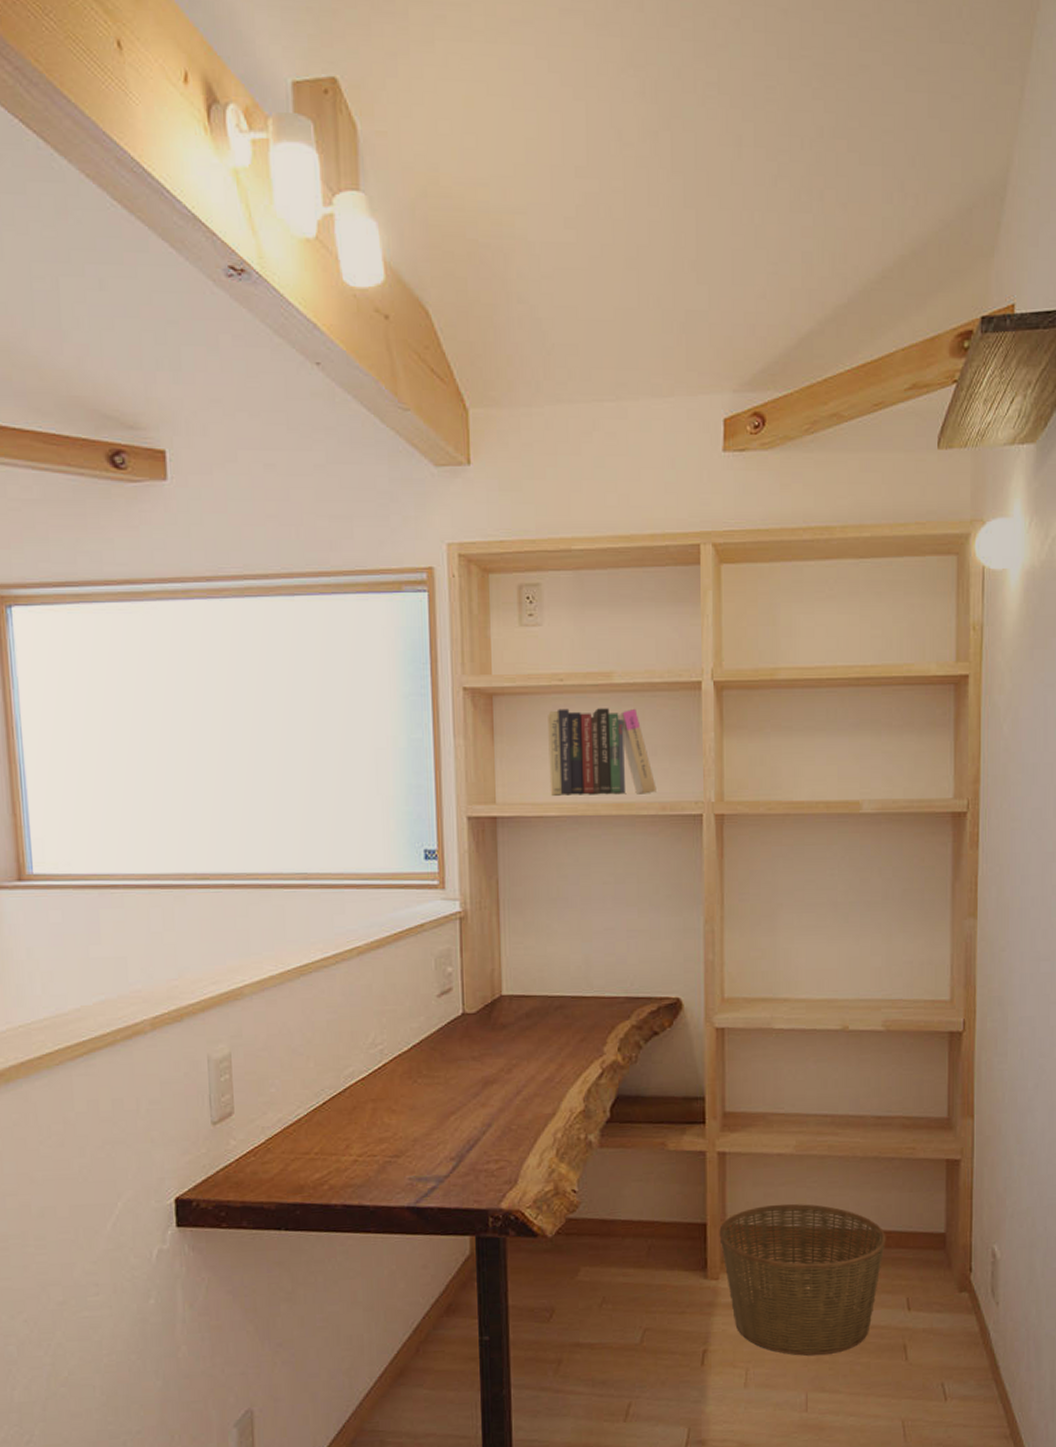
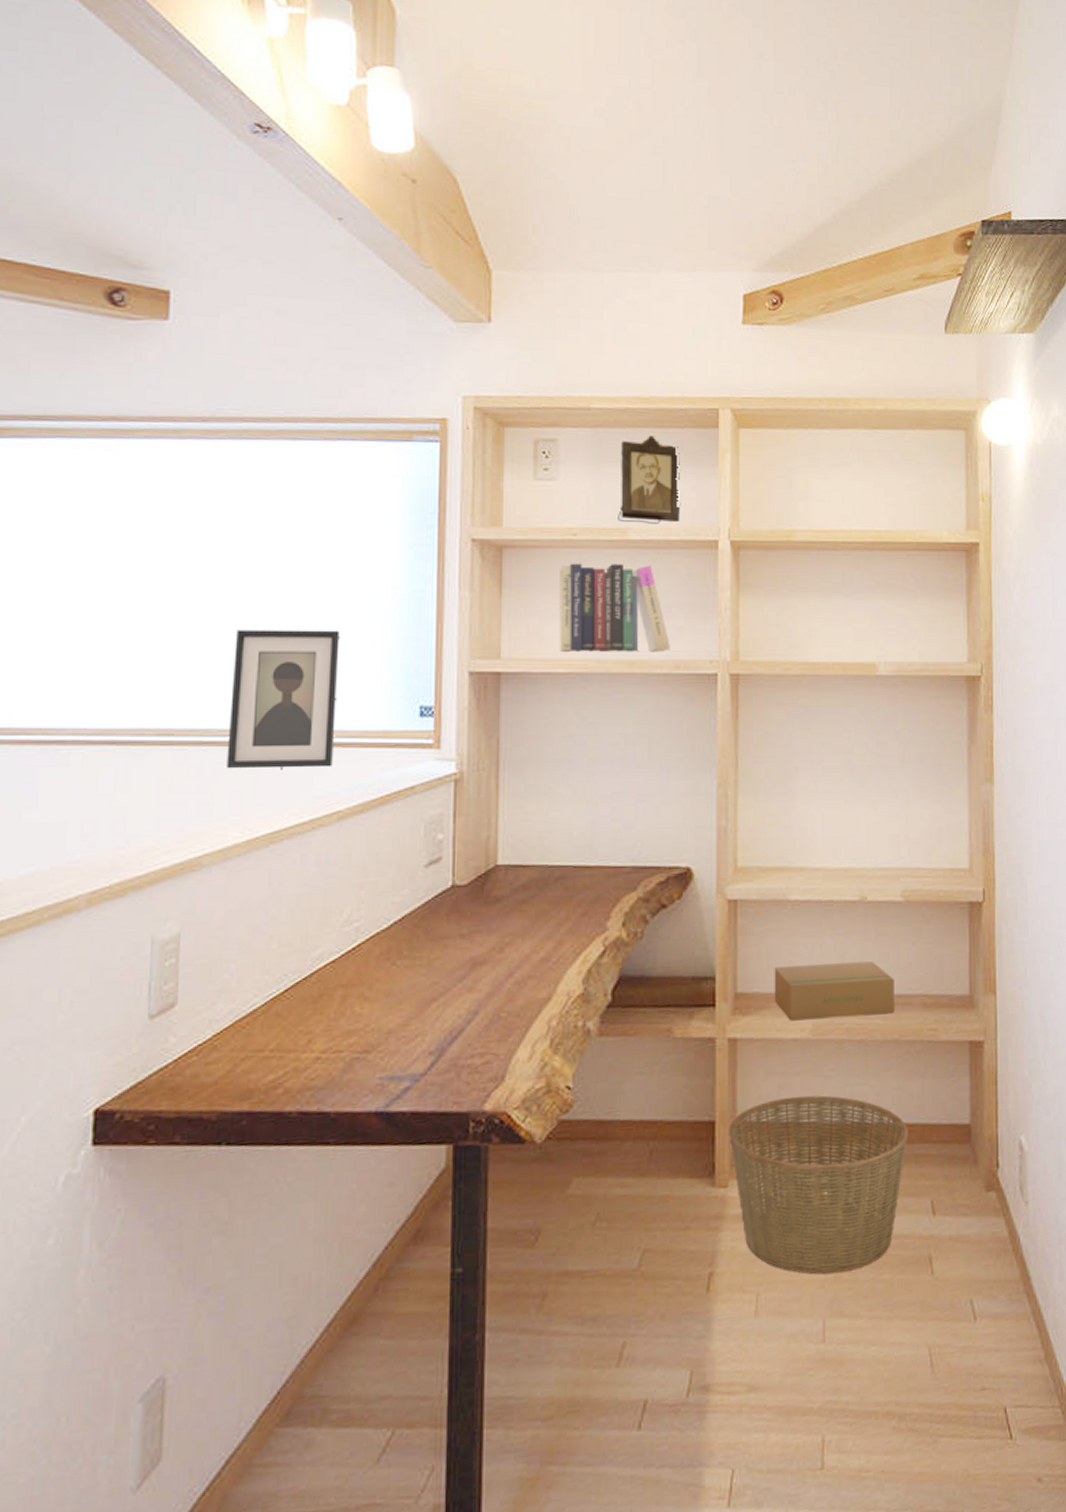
picture frame: none [254,780,350,910] -> present [226,629,340,769]
photo frame: none [602,575,663,667] -> present [618,435,680,524]
box: none [760,1085,874,1138] -> present [774,961,895,1021]

